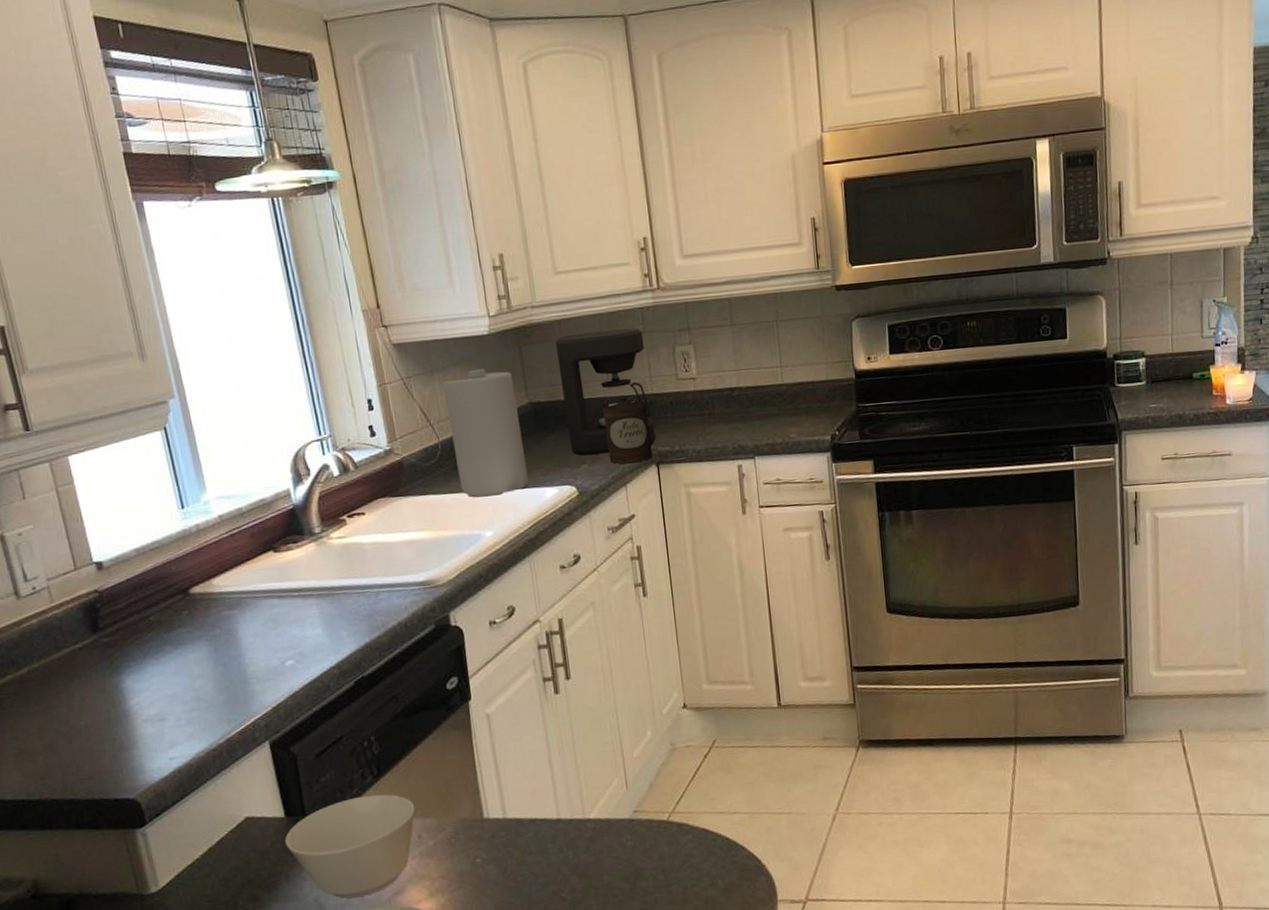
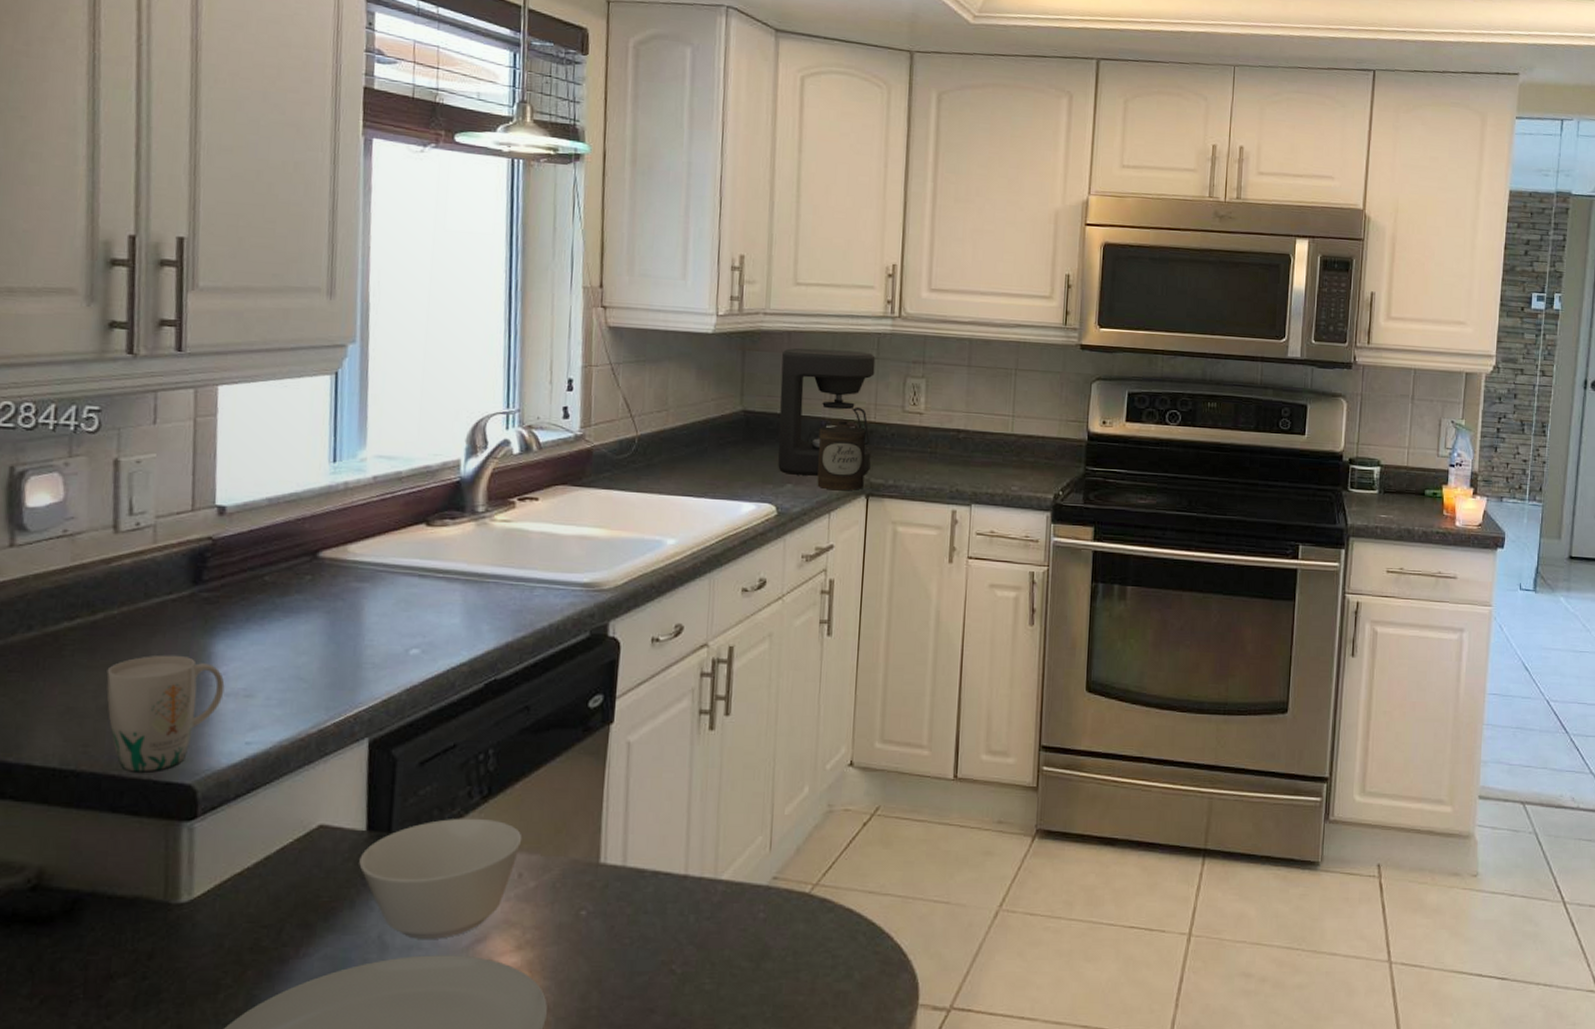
mug: none [42,694,142,796] -> present [106,655,225,774]
paper towel holder: present [442,368,529,497] -> none [650,367,730,502]

